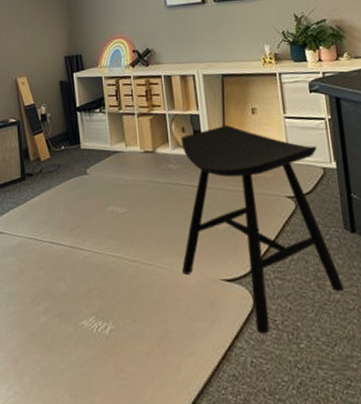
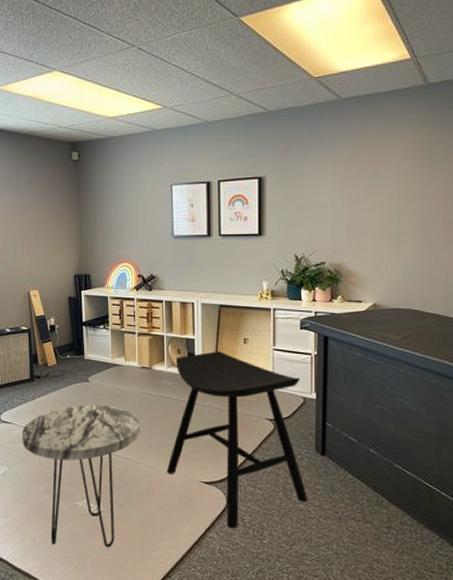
side table: none [14,199,148,380] -> present [22,405,140,548]

